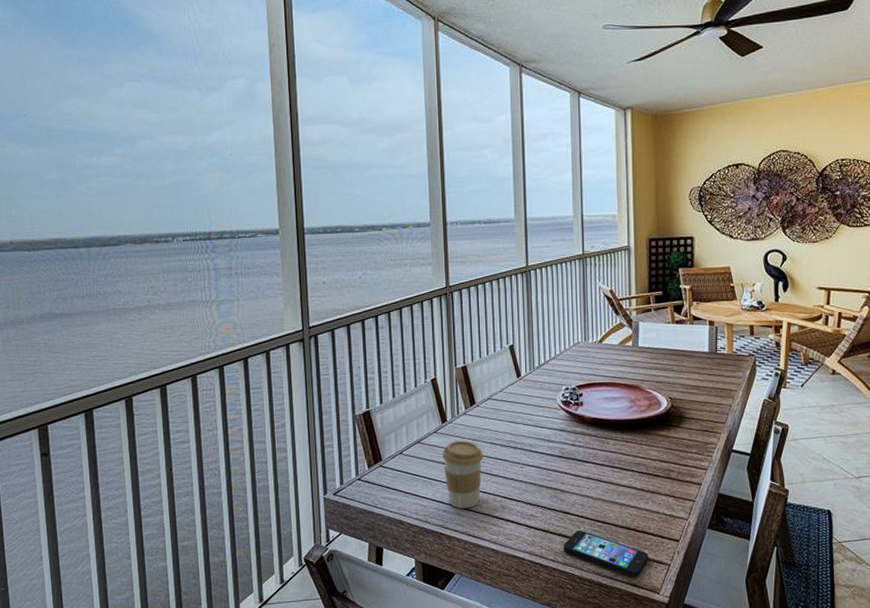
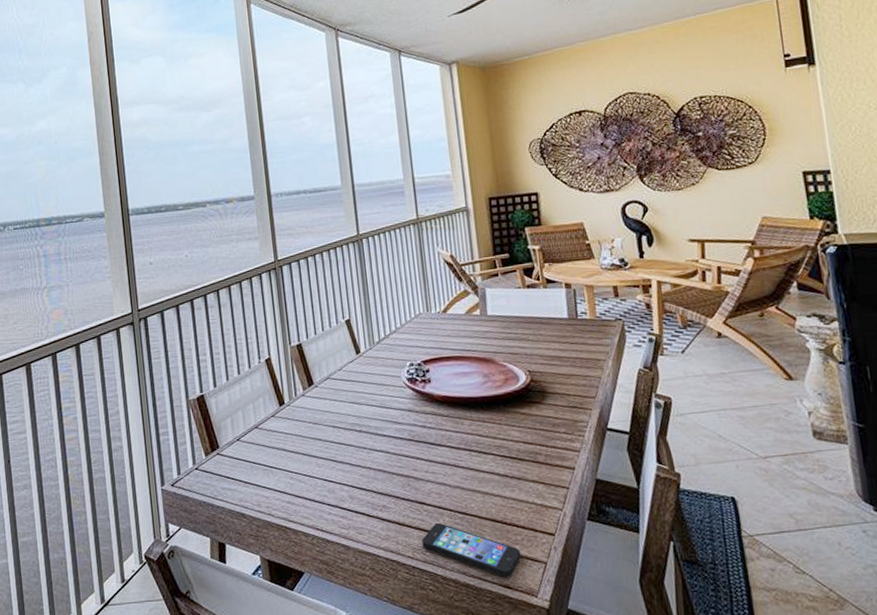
coffee cup: present [442,440,484,508] -> none [282,424,327,499]

